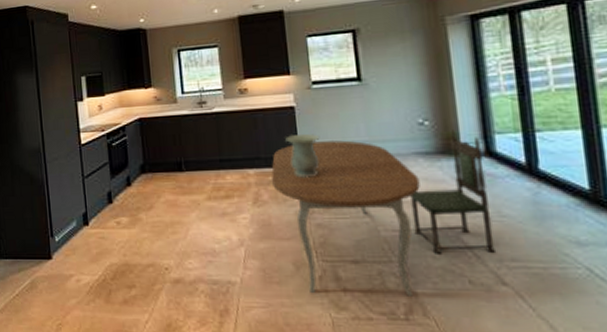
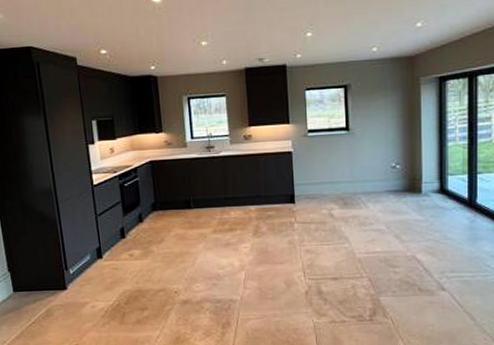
dining table: present [271,140,420,296] -> none [270,181,389,304]
vessel: present [285,133,320,178] -> none [283,174,312,212]
dining chair: present [410,130,495,254] -> none [381,172,439,270]

